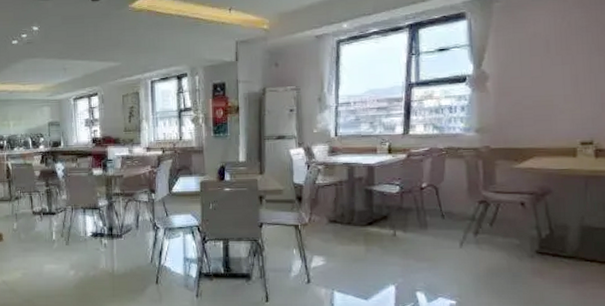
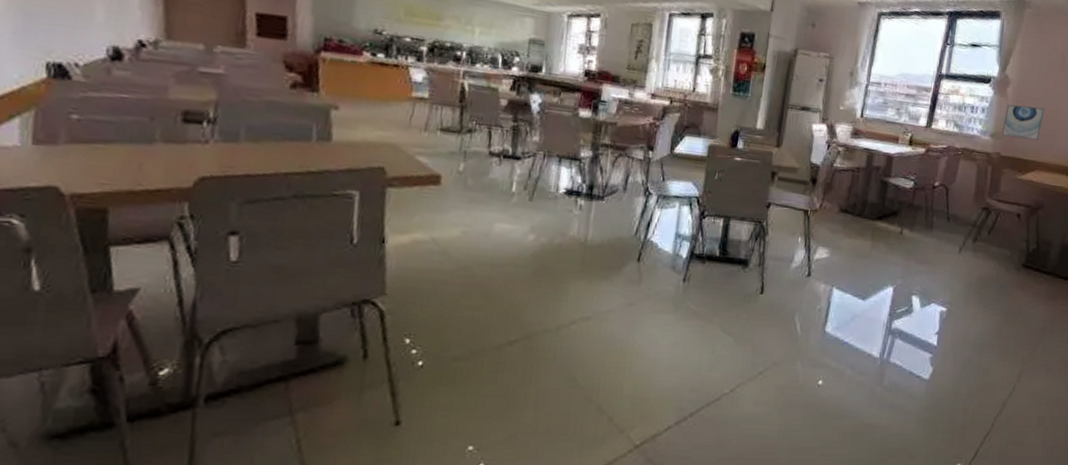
wall art: none [487,94,535,130] -> present [1001,104,1045,141]

